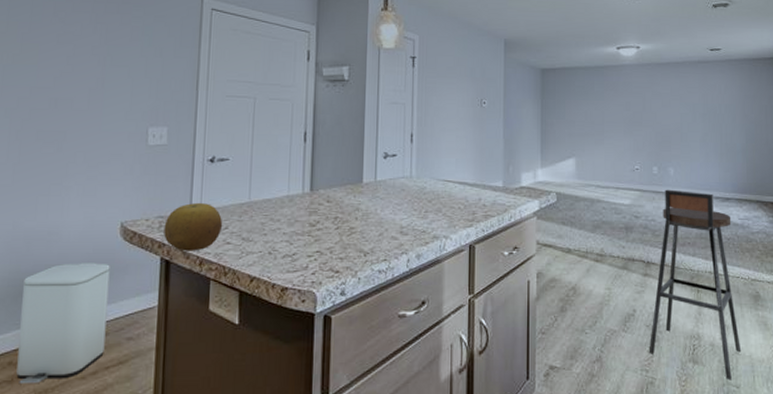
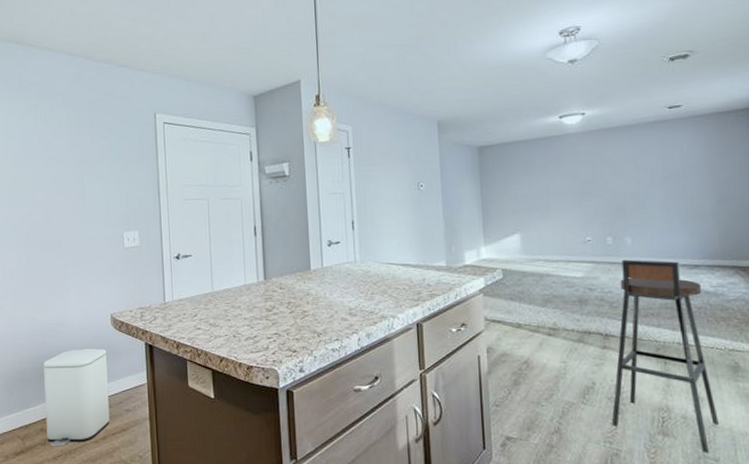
fruit: present [164,203,223,251] -> none [145,295,193,337]

